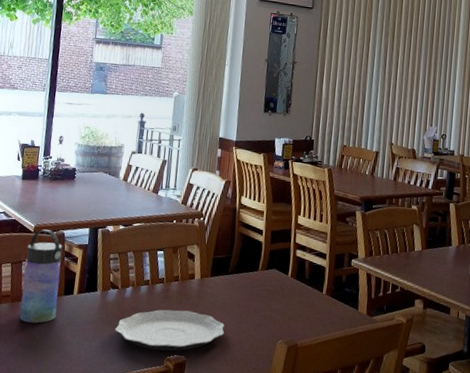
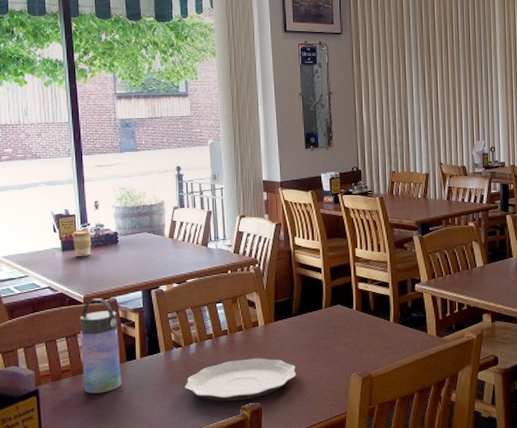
coffee cup: none [33,161,52,188] -> present [71,229,92,256]

